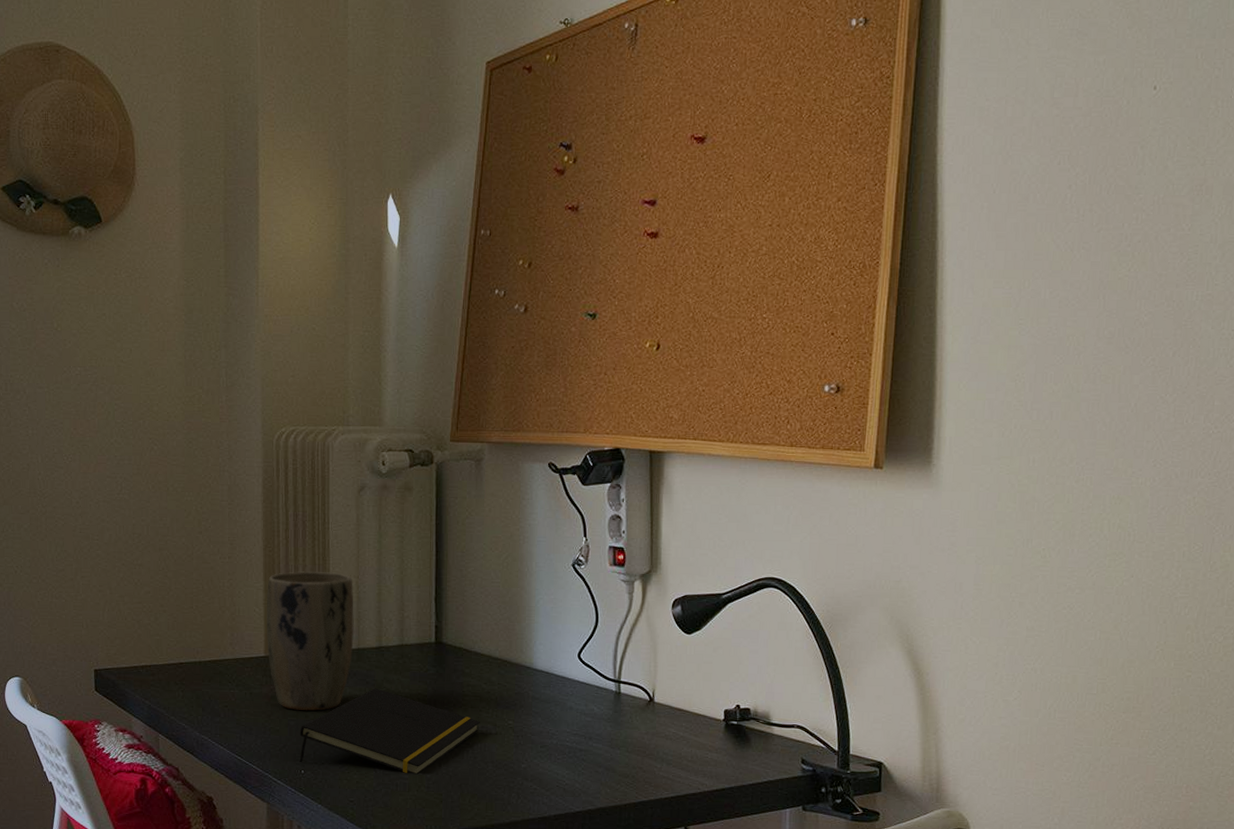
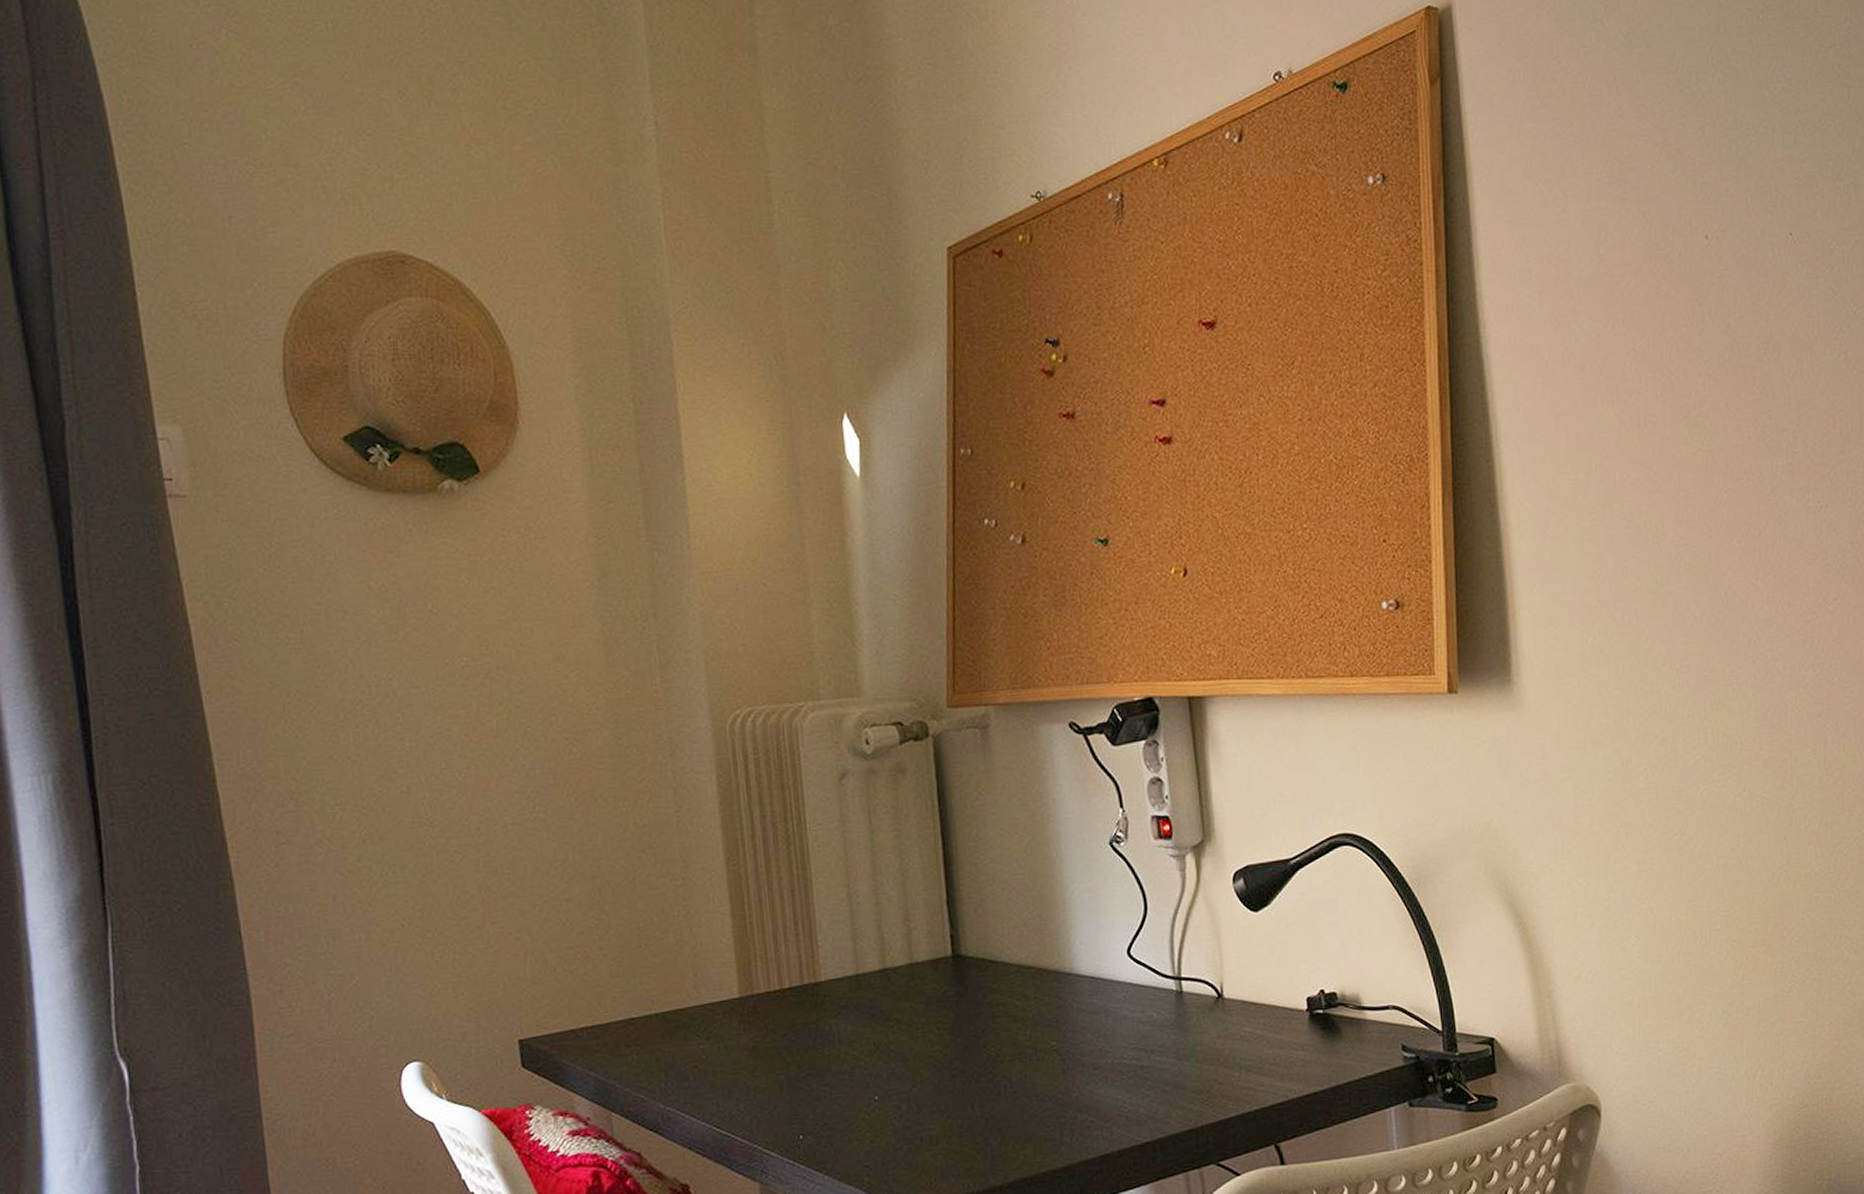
plant pot: present [266,570,354,711] -> none [734,882,851,1061]
notepad: present [299,688,480,774] -> none [792,1021,1017,1127]

